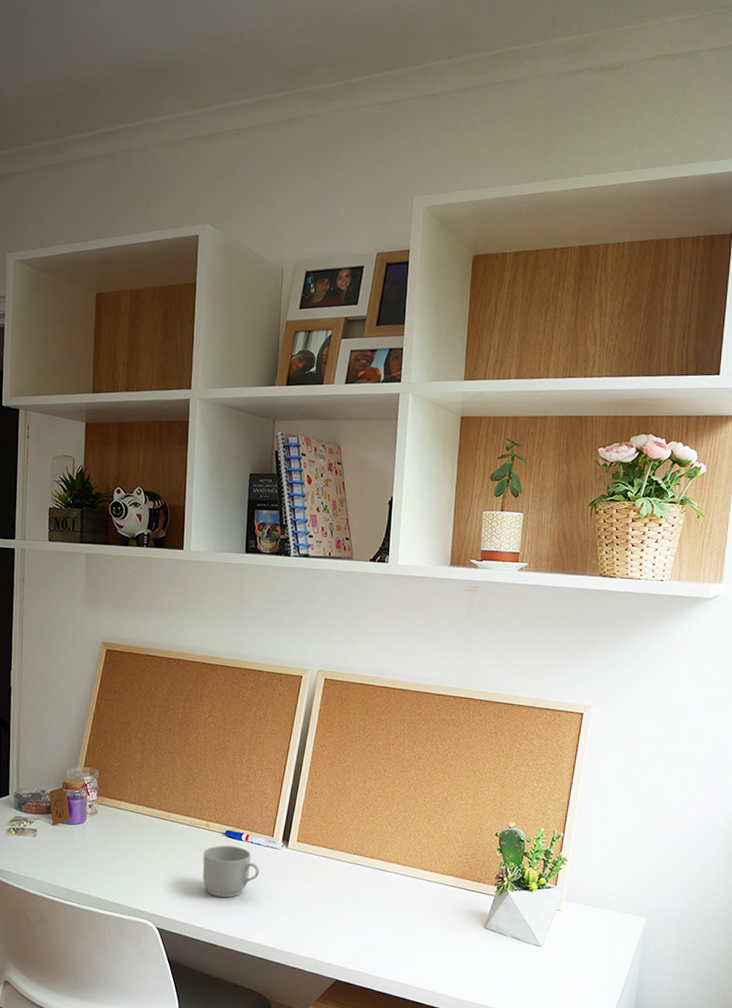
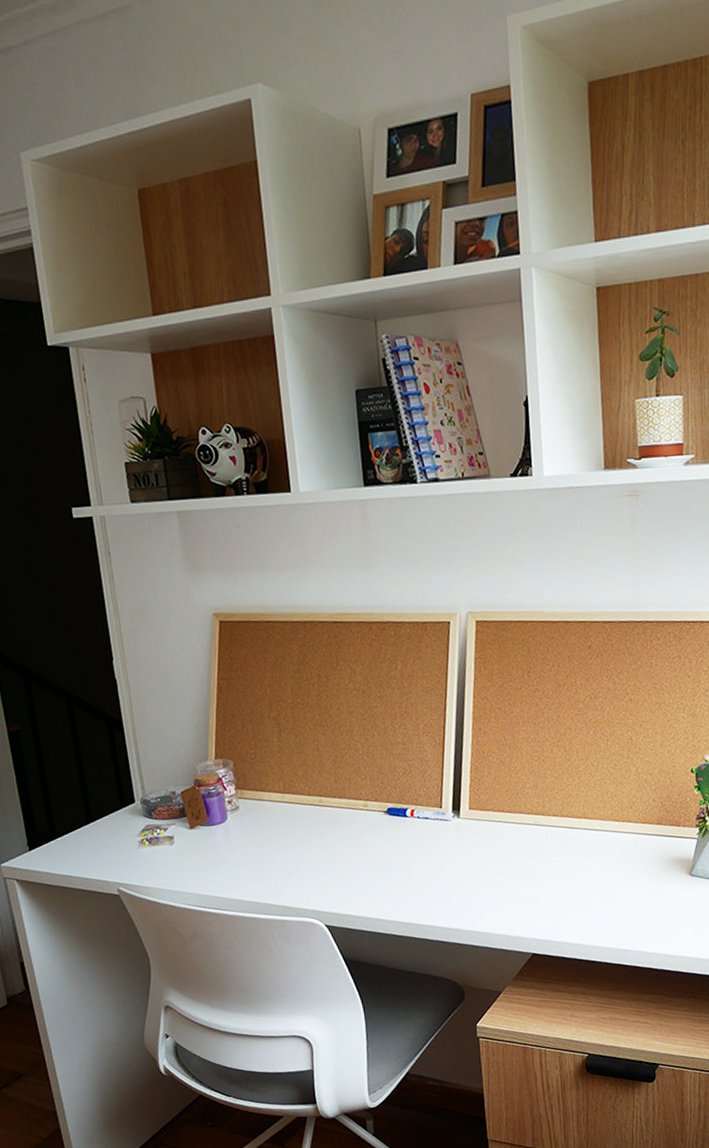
mug: present [202,845,260,897] -> none [365,823,432,882]

